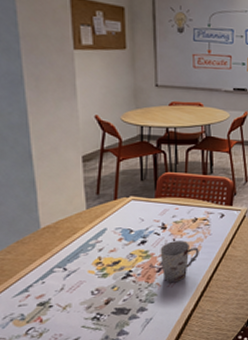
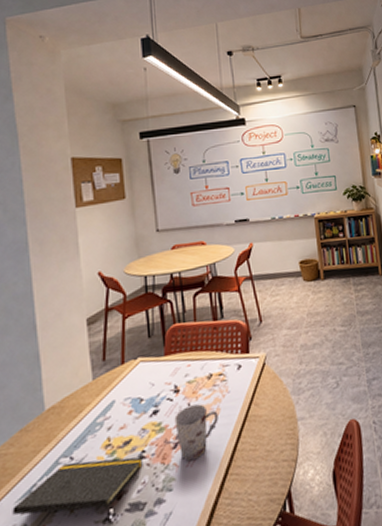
notepad: none [10,272,129,311] -> present [12,456,143,516]

